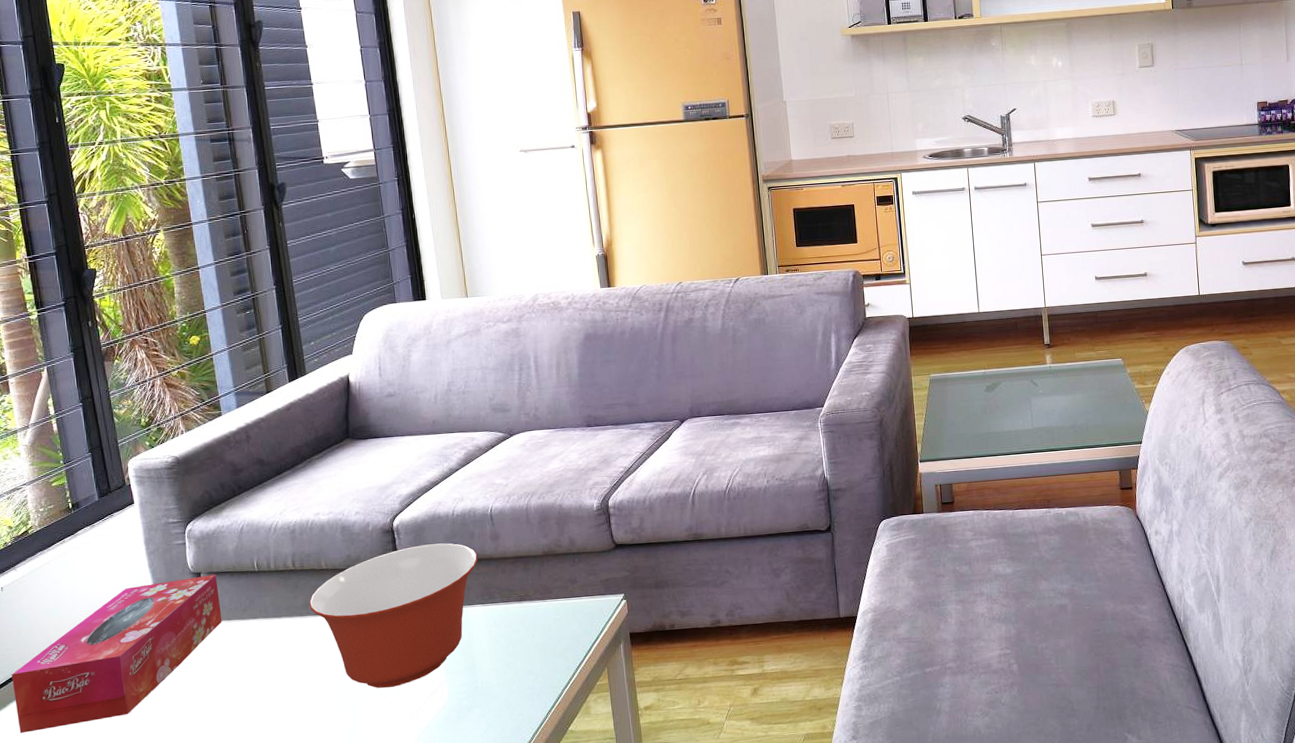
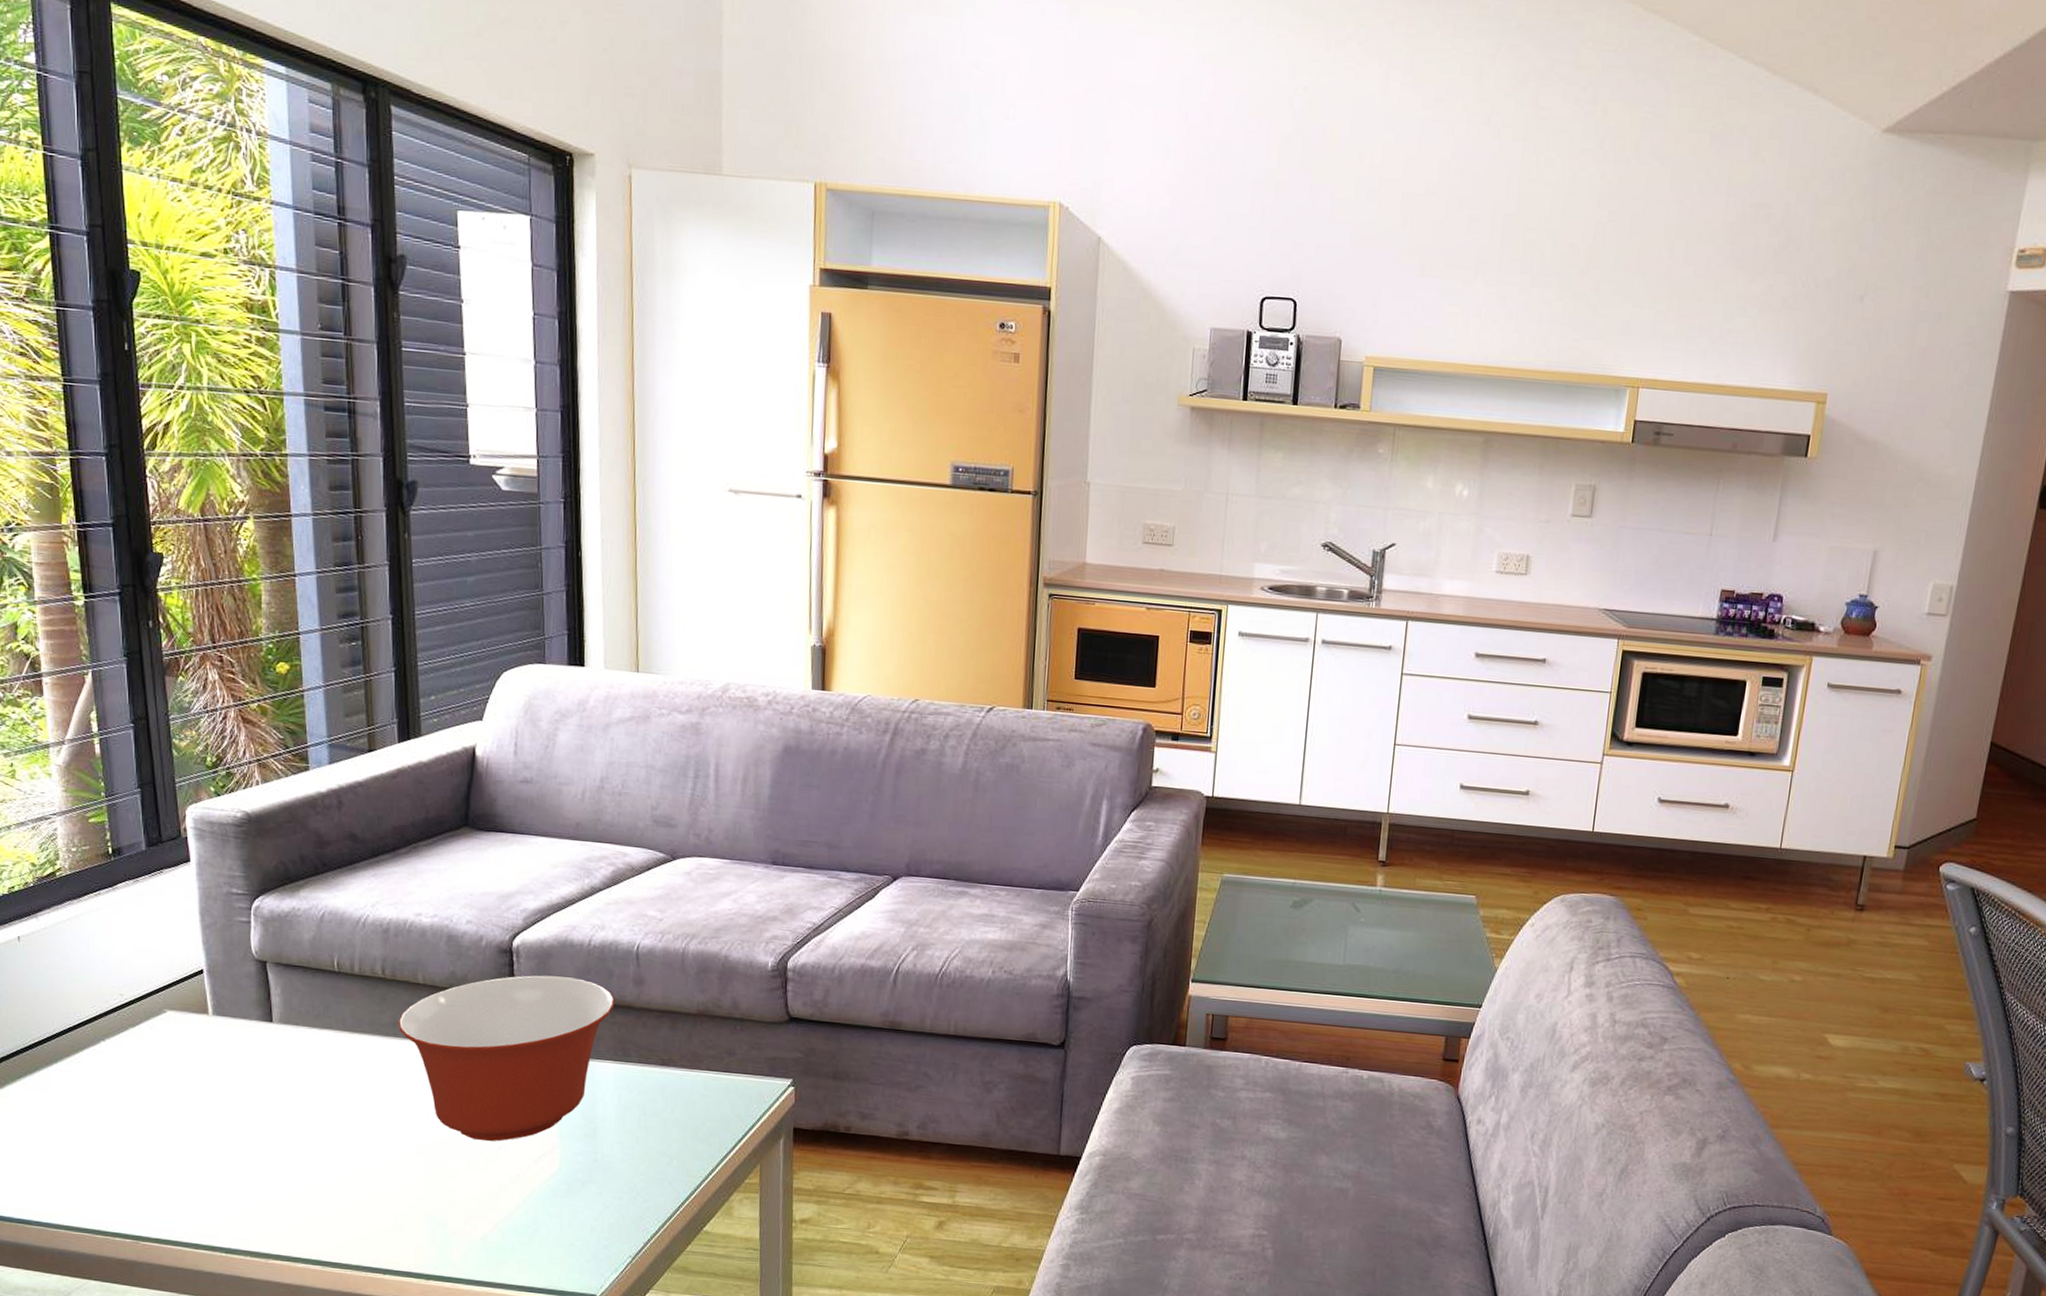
tissue box: present [11,575,222,733] -> none [24,964,289,1117]

